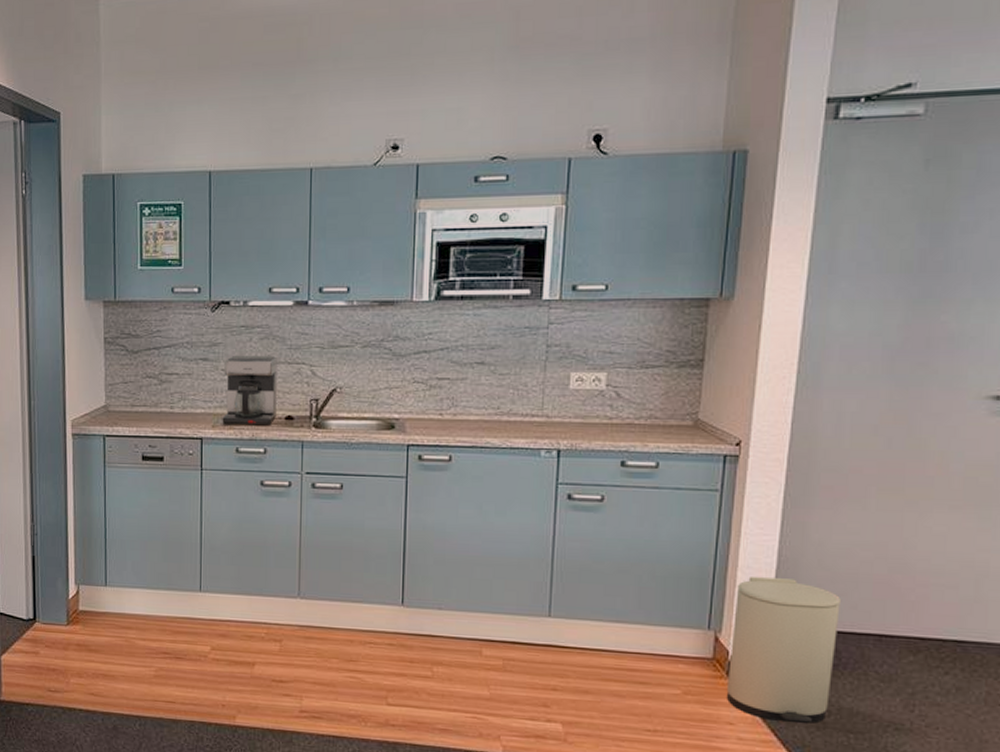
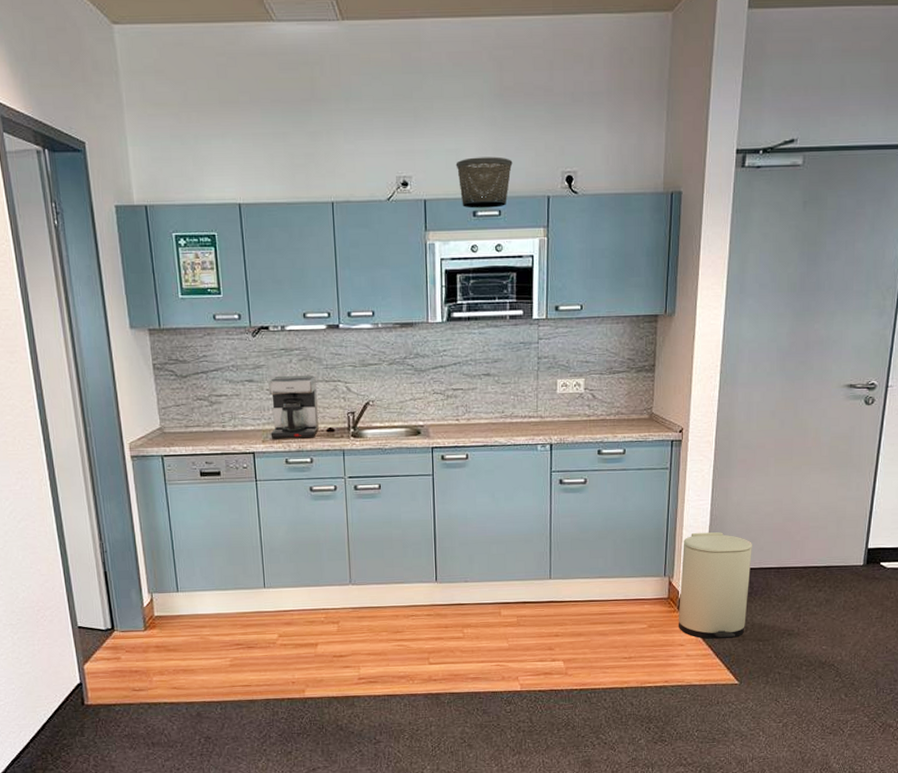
basket: none [457,115,527,173] -> present [455,156,513,209]

